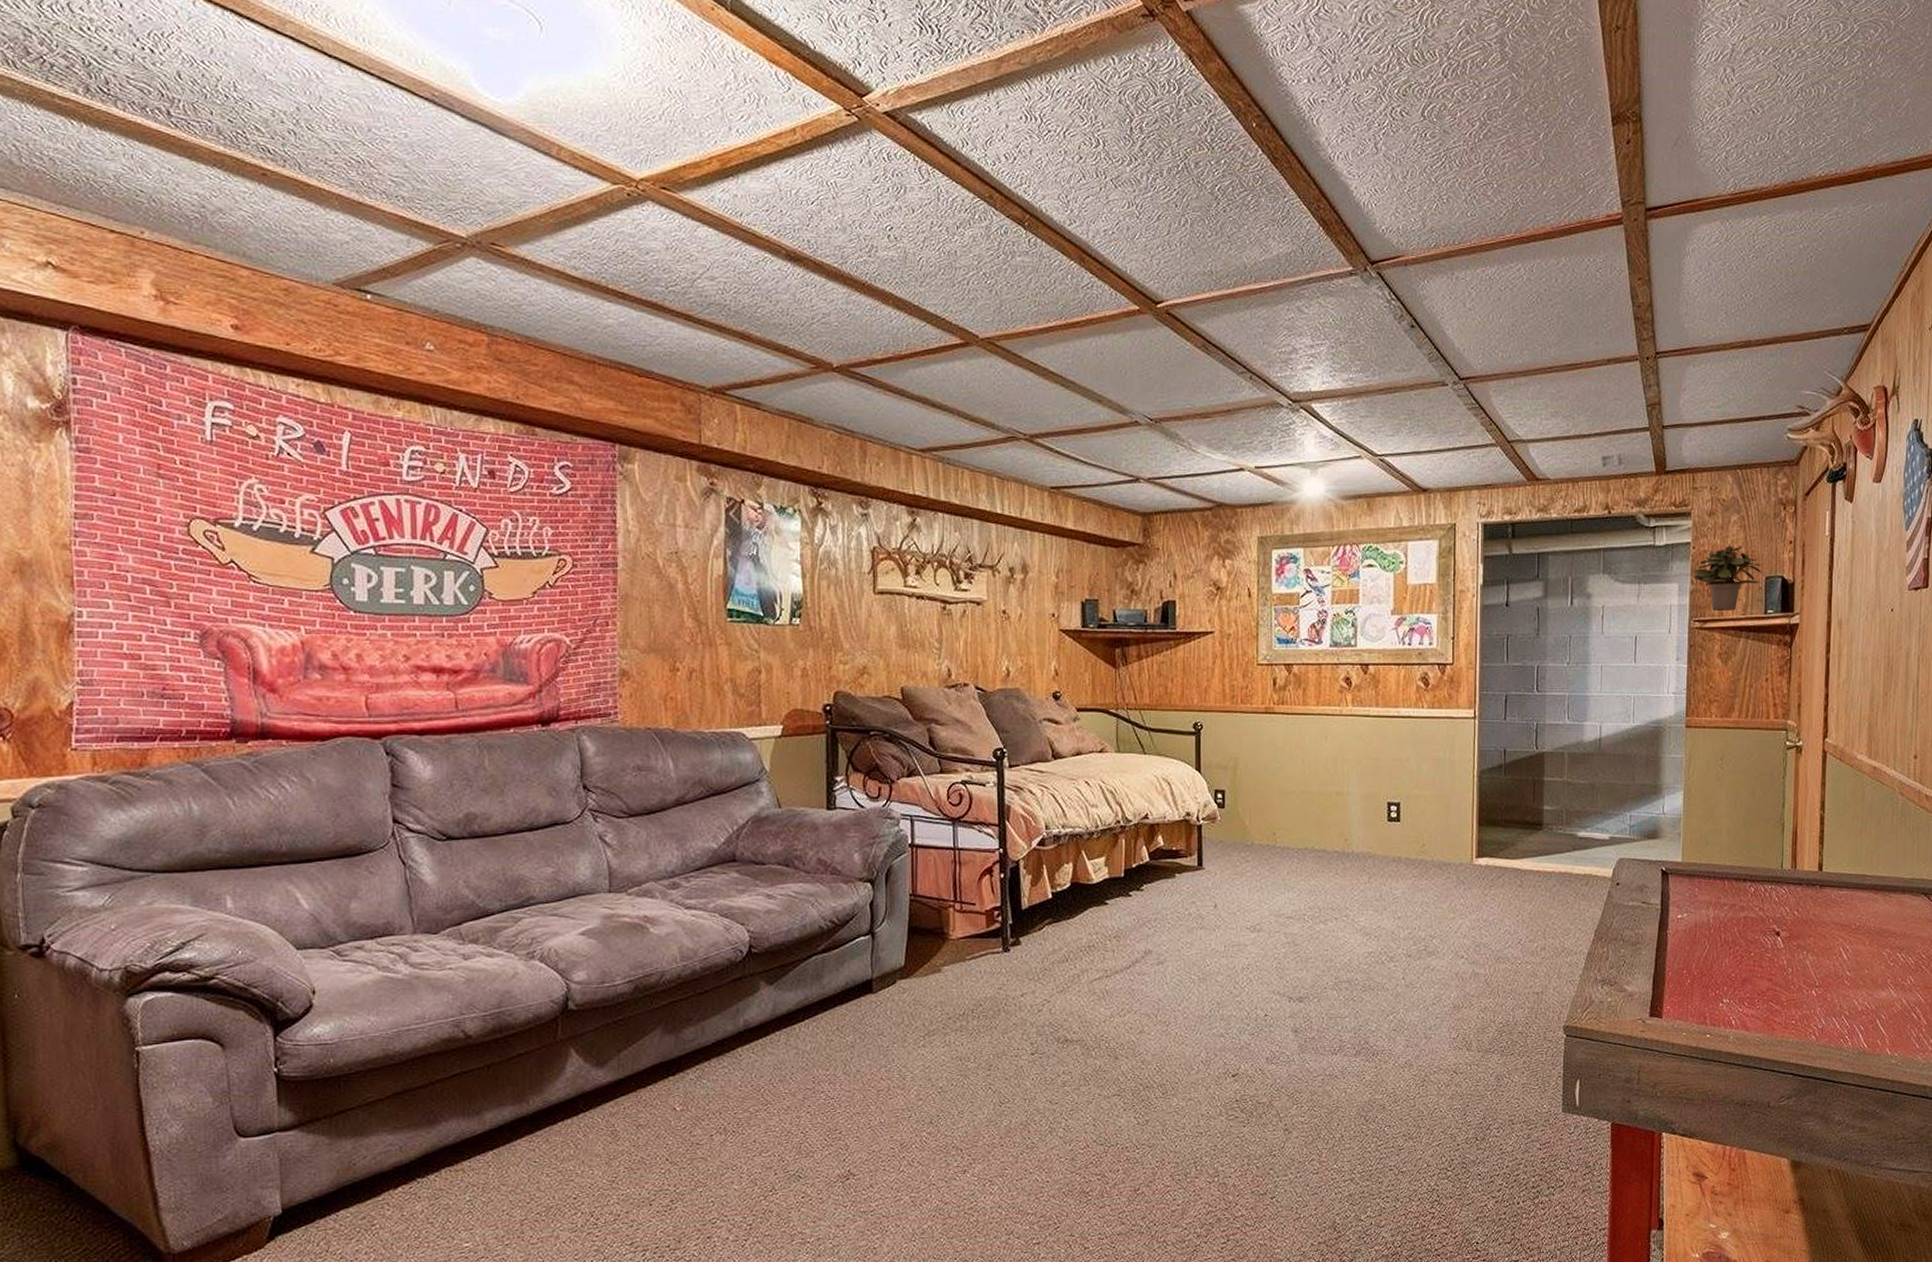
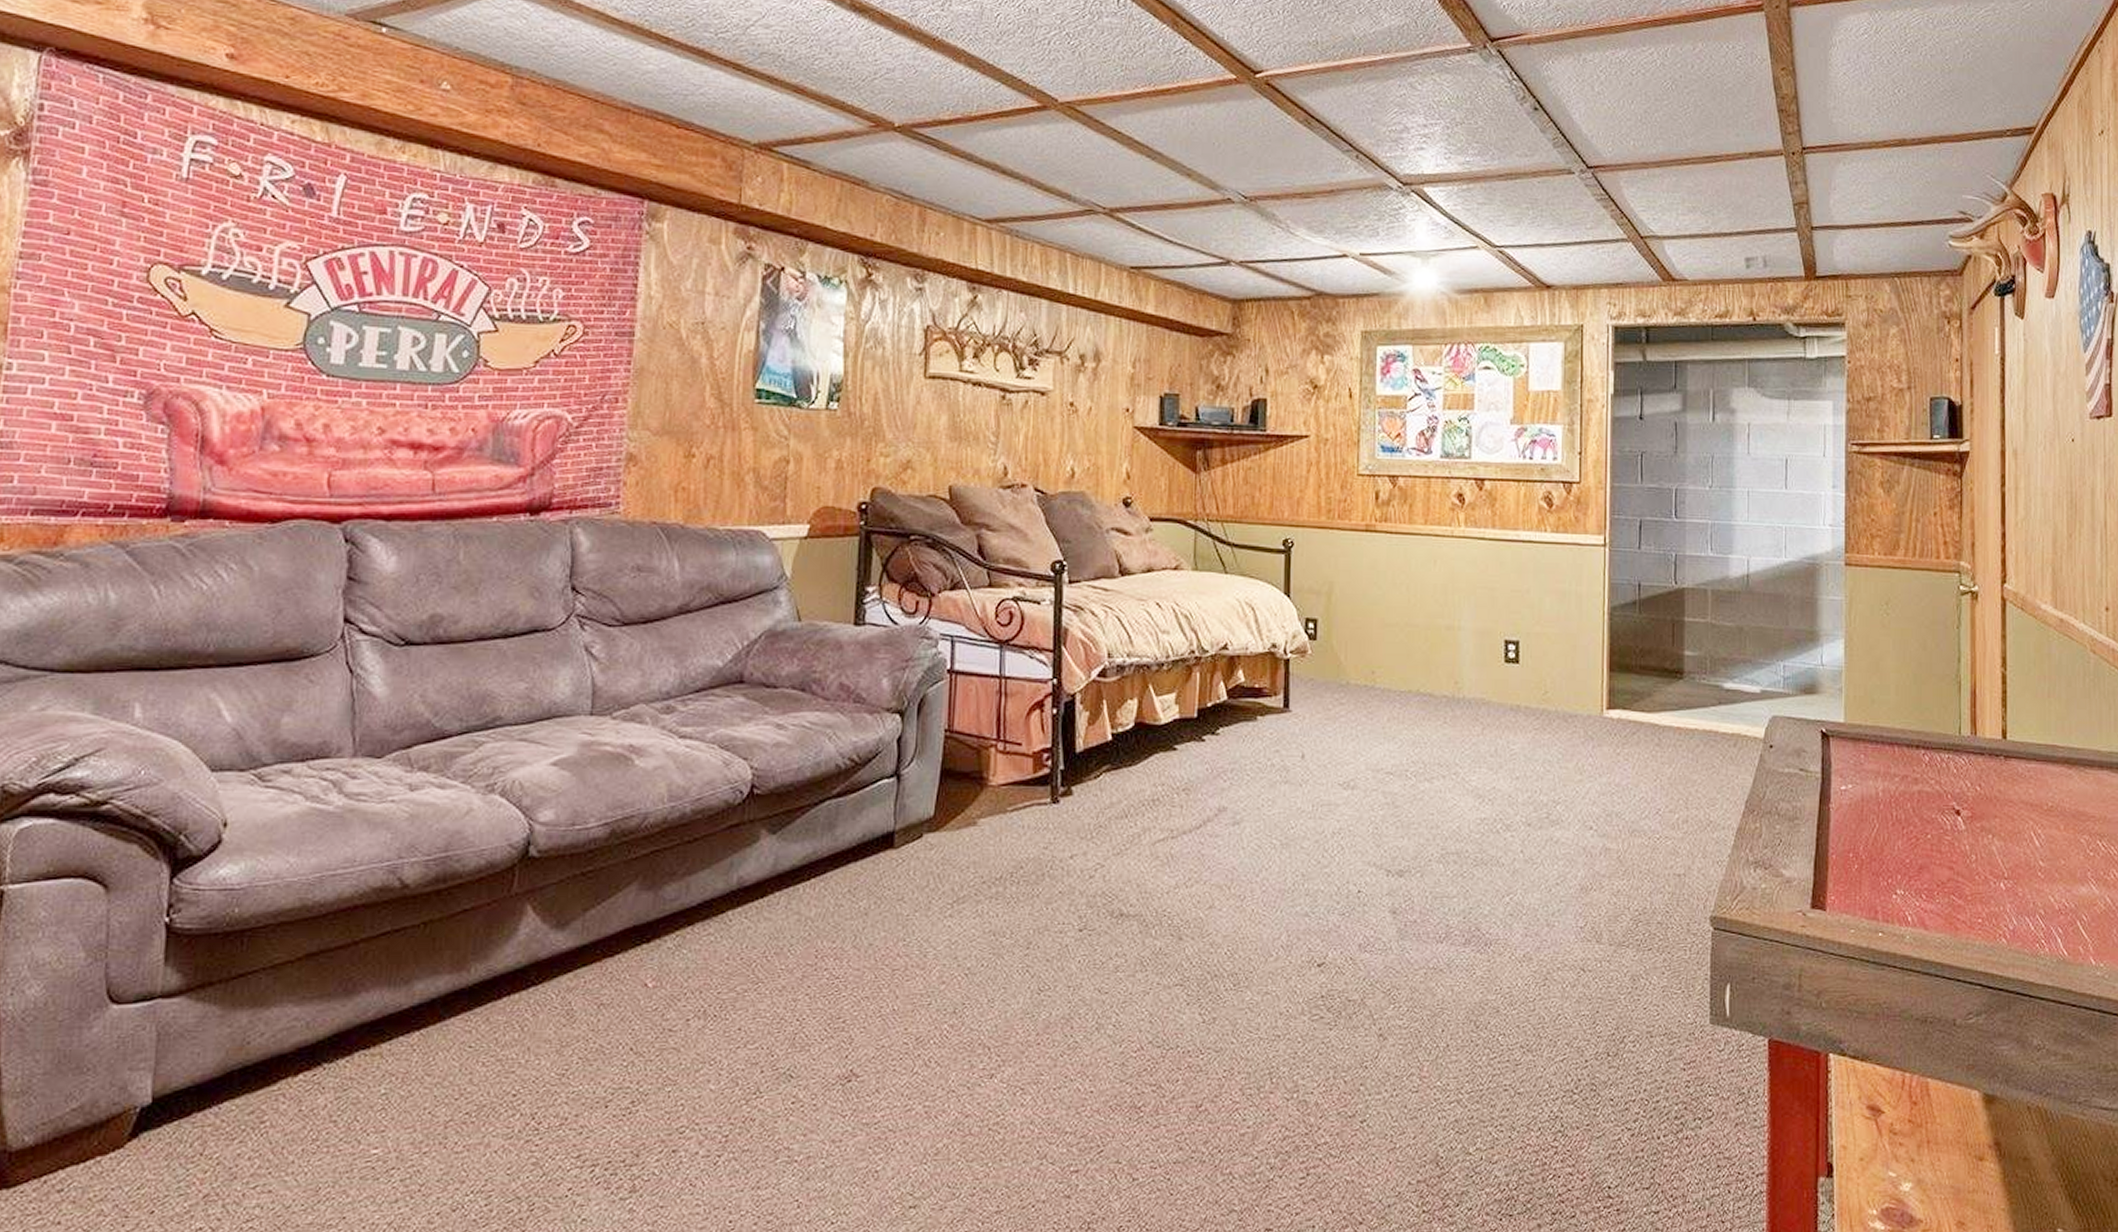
potted plant: present [1693,546,1763,610] -> none [1849,361,1927,434]

